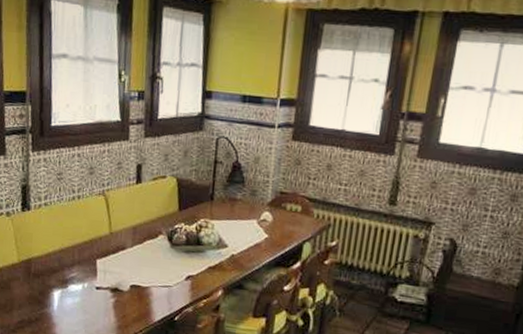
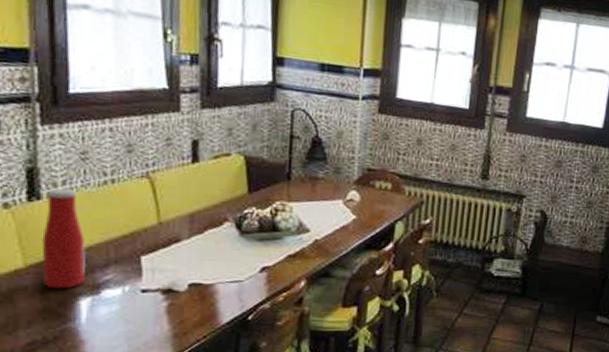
bottle: none [30,202,59,282] -> present [41,188,86,289]

